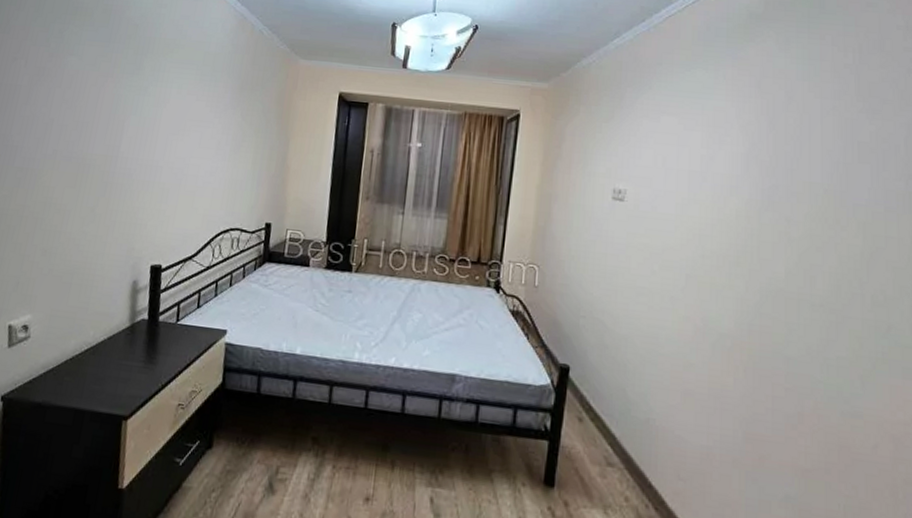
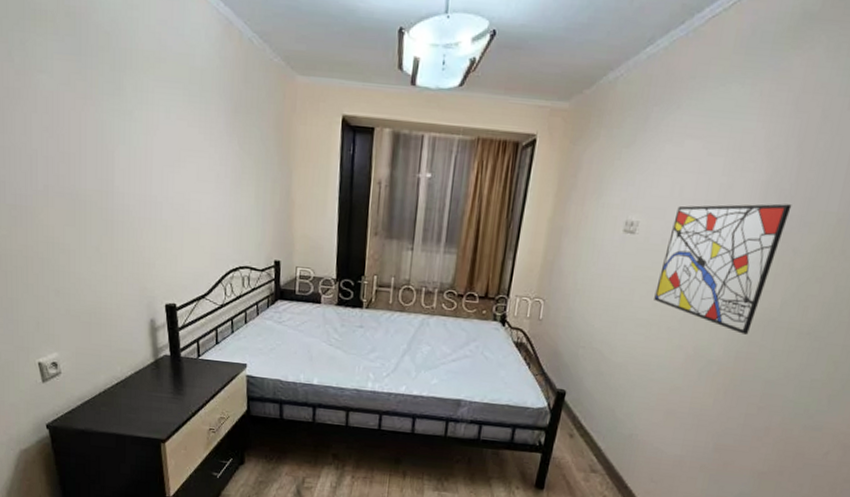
wall art: none [652,174,775,306] -> present [654,203,792,335]

